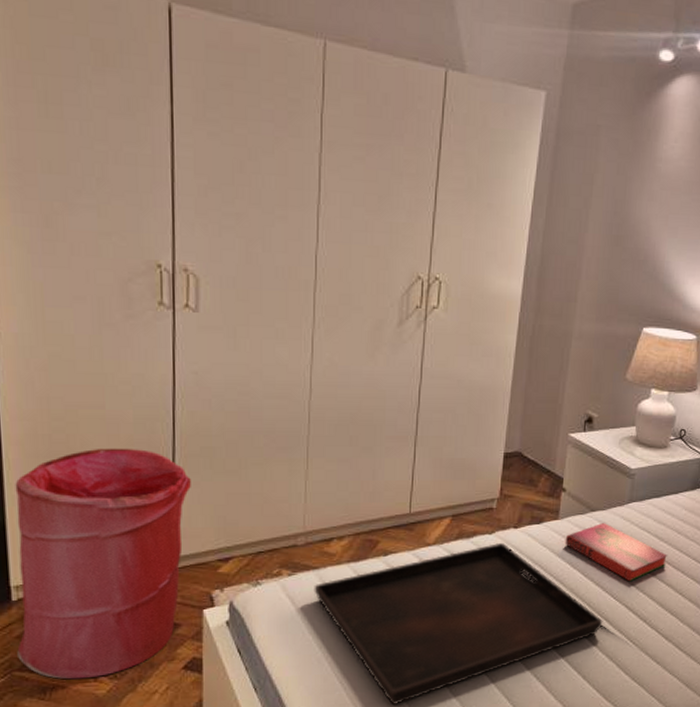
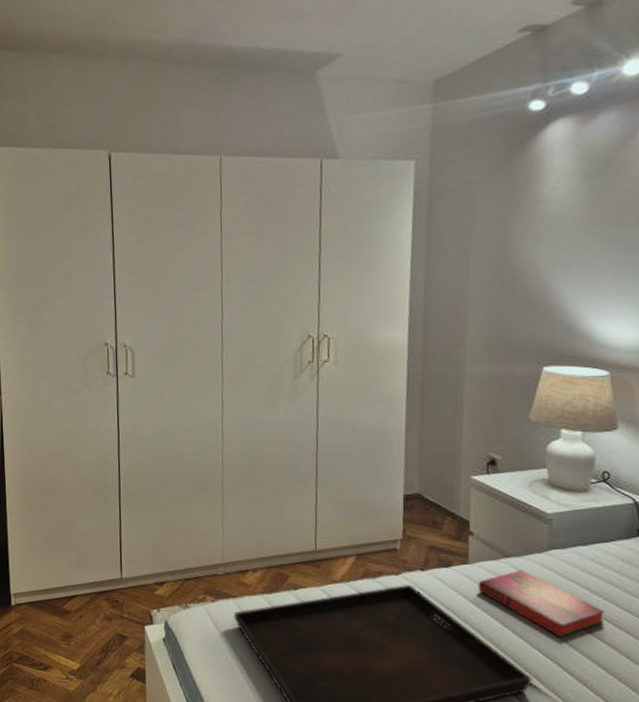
laundry hamper: present [15,448,191,680] -> none [14,487,133,676]

